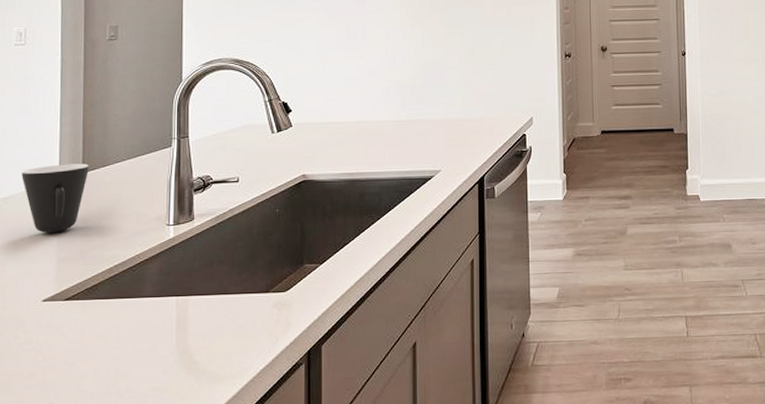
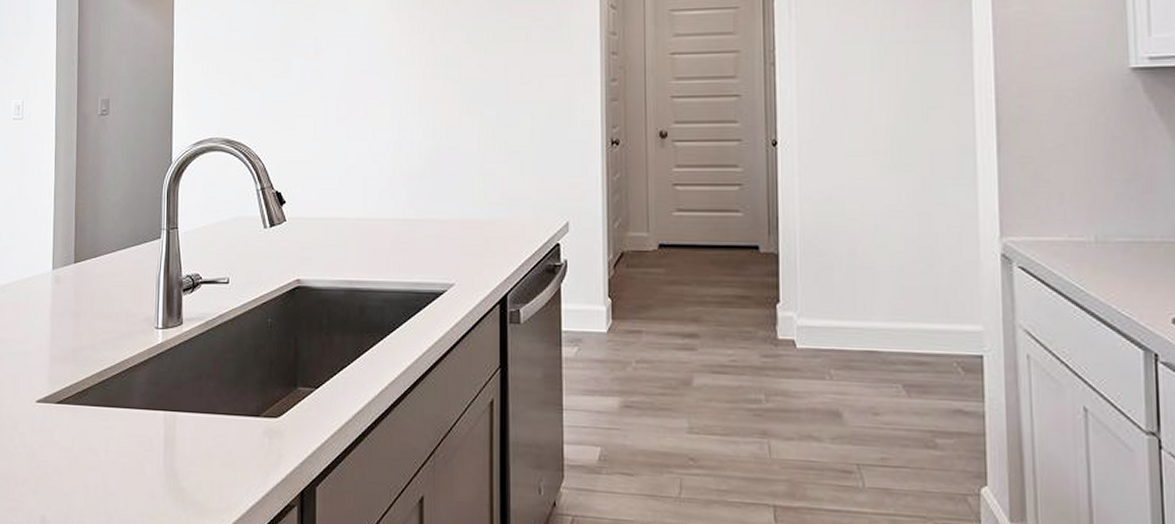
mug: present [21,163,89,233] -> none [18,252,81,327]

